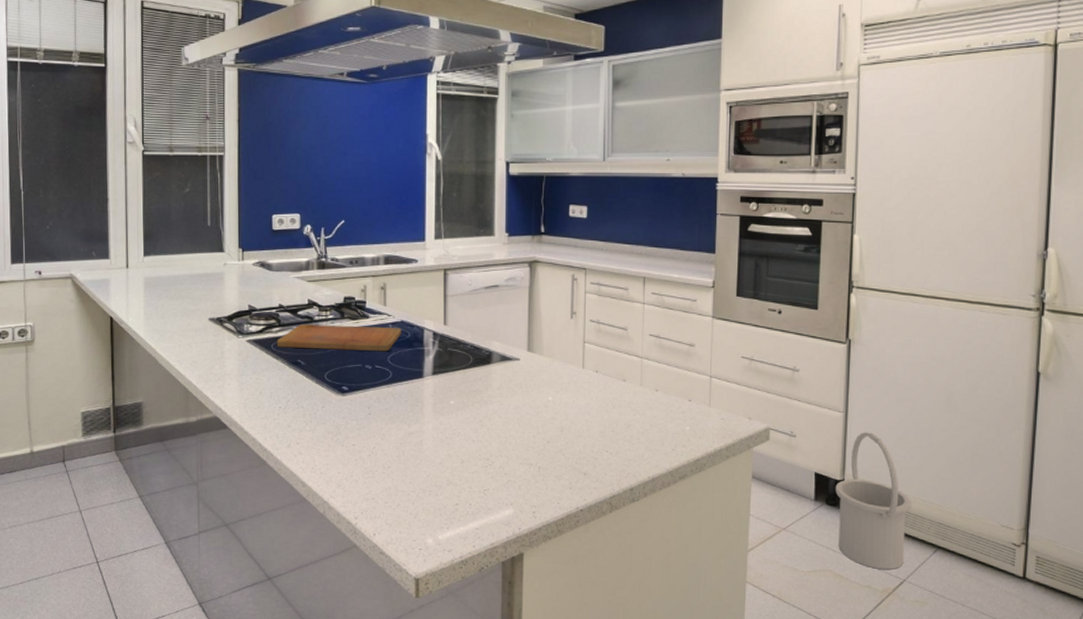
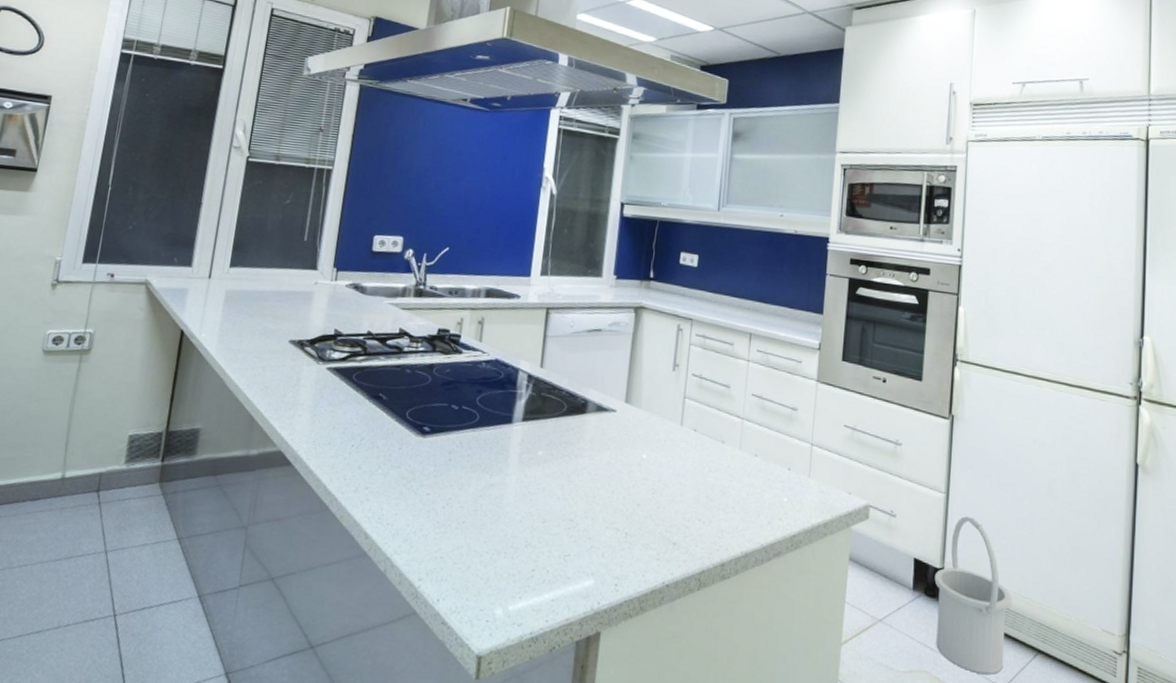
cutting board: present [276,325,401,352] -> none [358,355,495,392]

